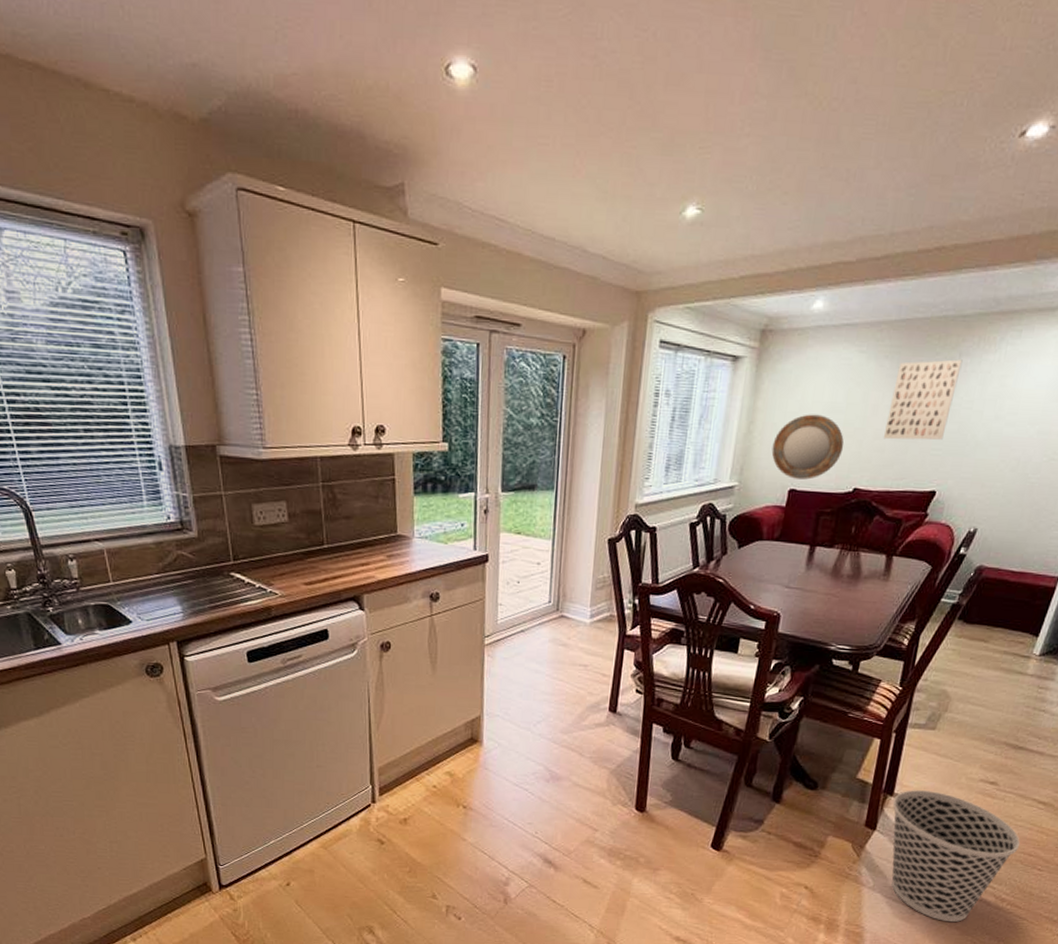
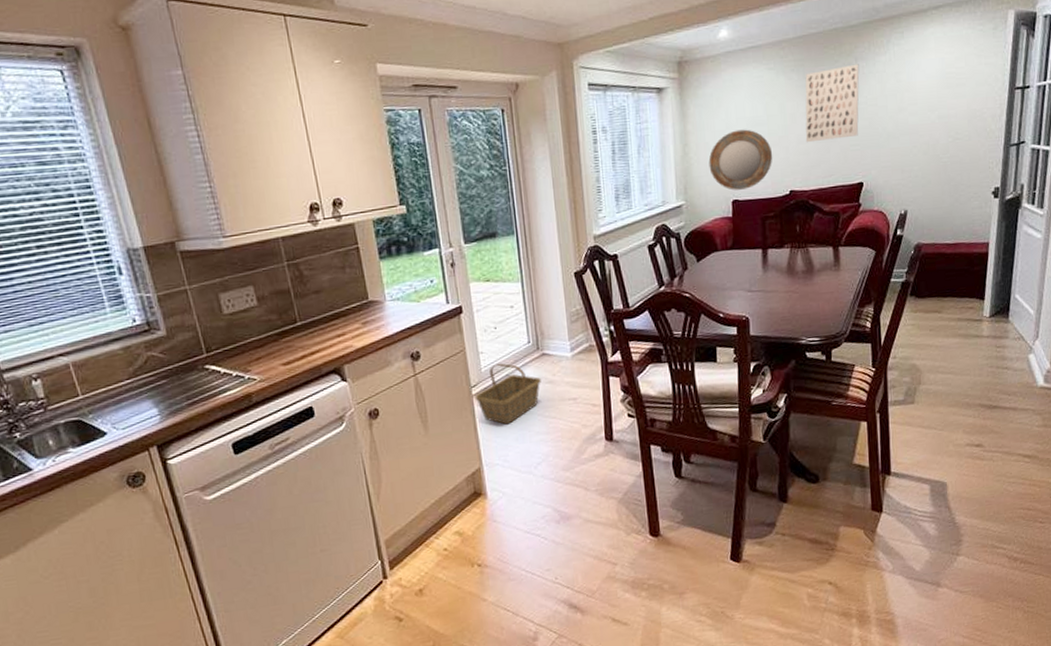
basket: none [486,617,555,679] -> present [475,363,541,425]
wastebasket: present [891,790,1021,923] -> none [892,463,1018,592]

